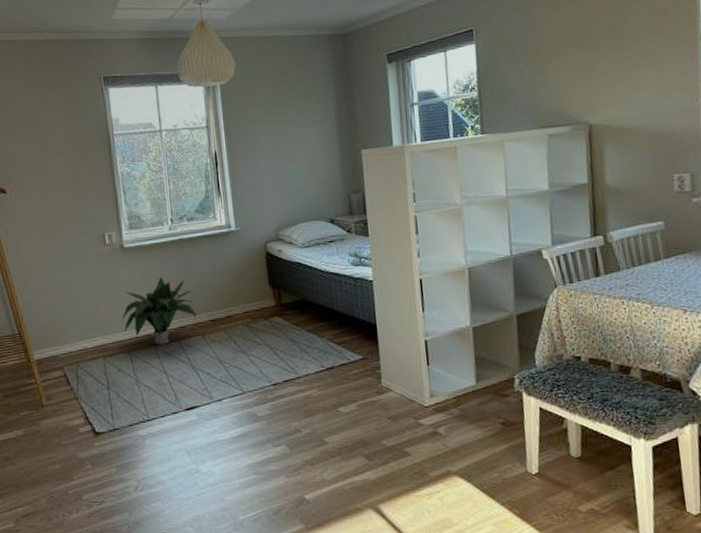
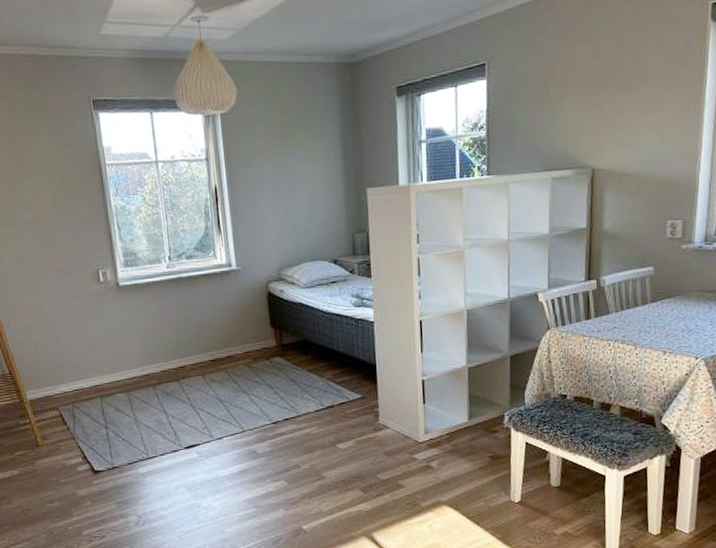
potted plant: present [121,277,197,345] -> none [118,317,197,385]

